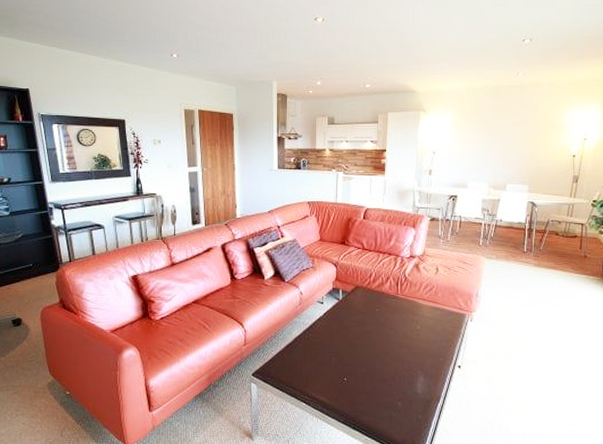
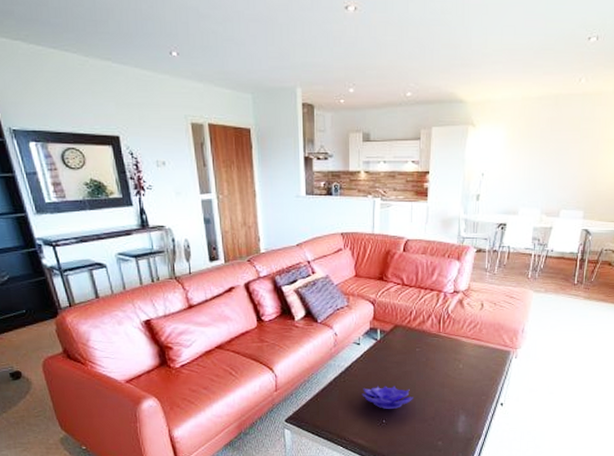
decorative bowl: none [324,344,373,368] -> present [362,385,413,410]

